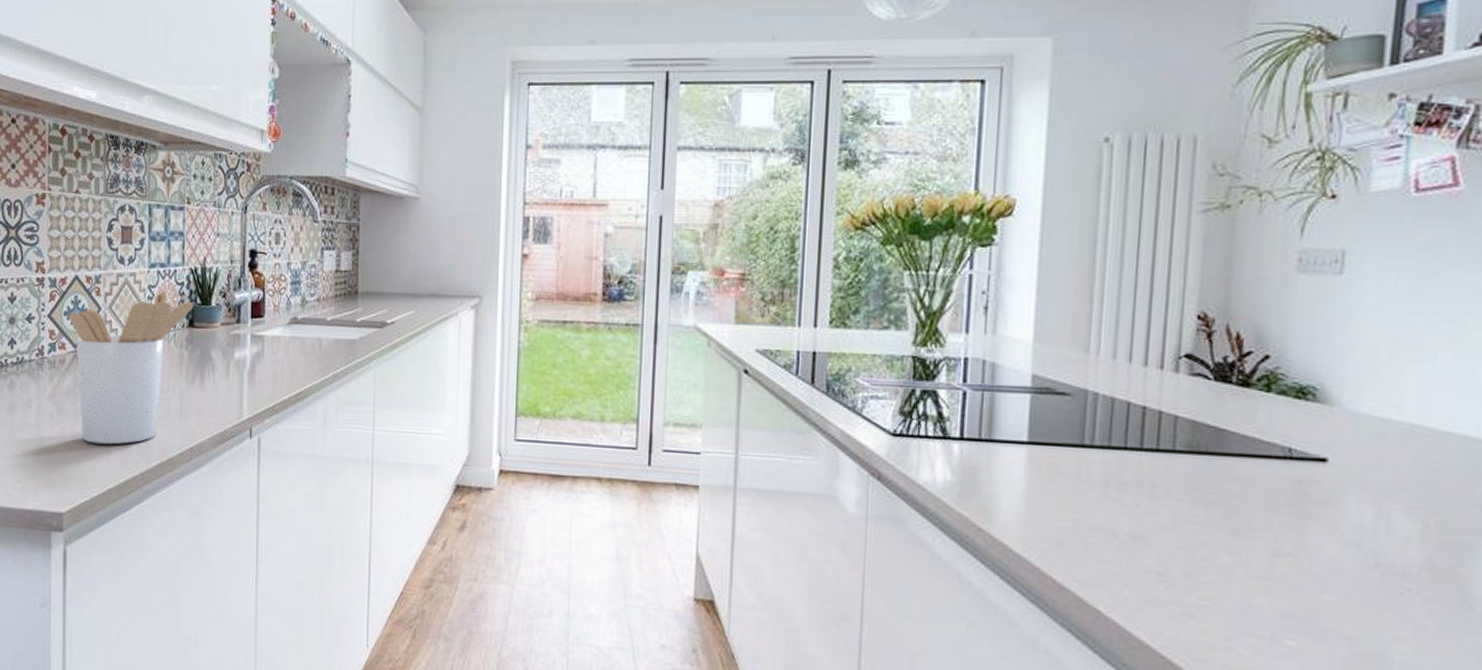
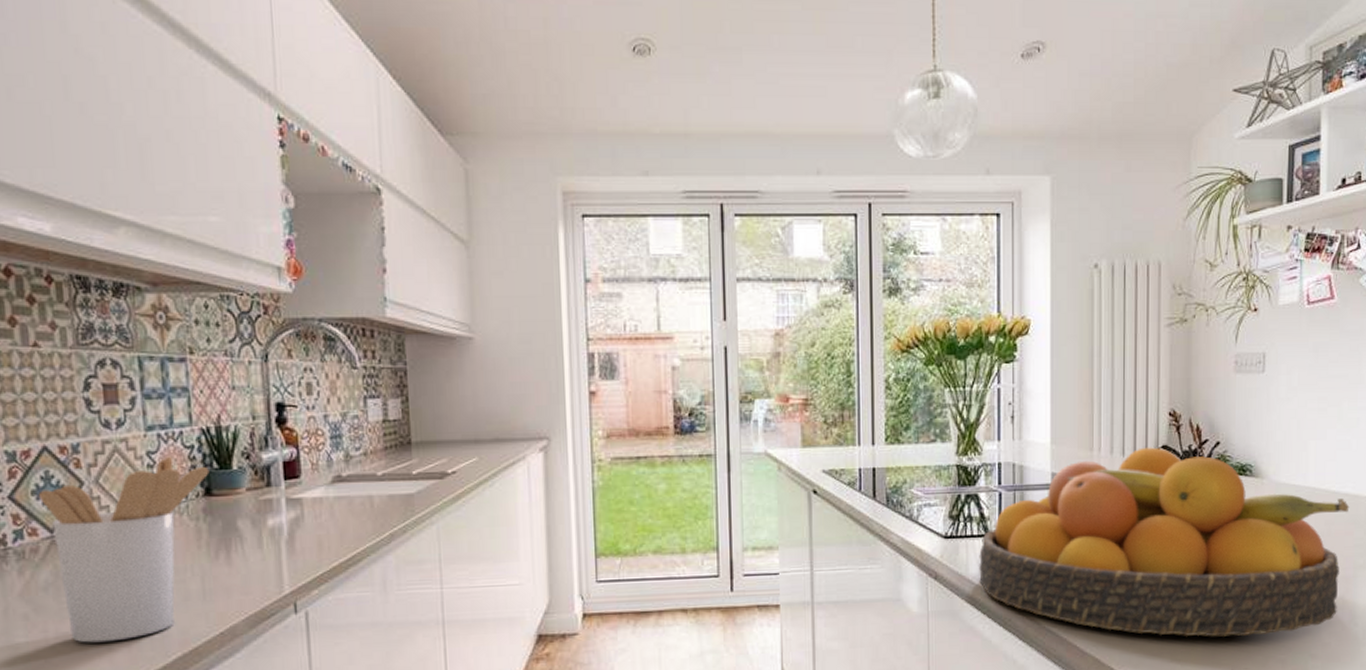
fruit bowl: none [932,354,1469,602] -> present [979,447,1350,637]

